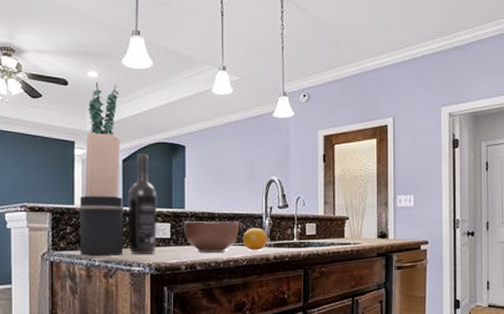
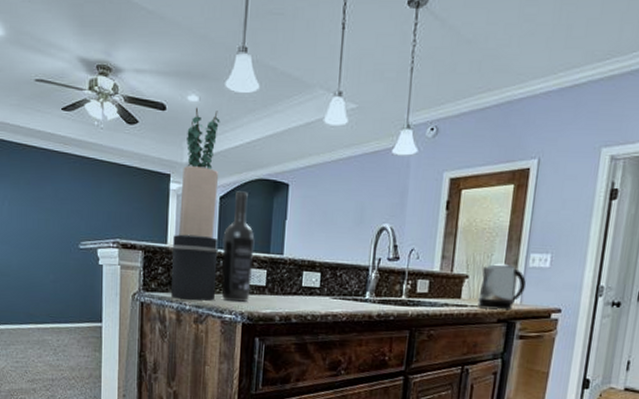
bowl: present [183,221,240,252] -> none [280,269,343,305]
fruit: present [243,227,269,251] -> none [344,280,373,307]
kettle: none [359,205,396,245] -> present [477,263,526,311]

